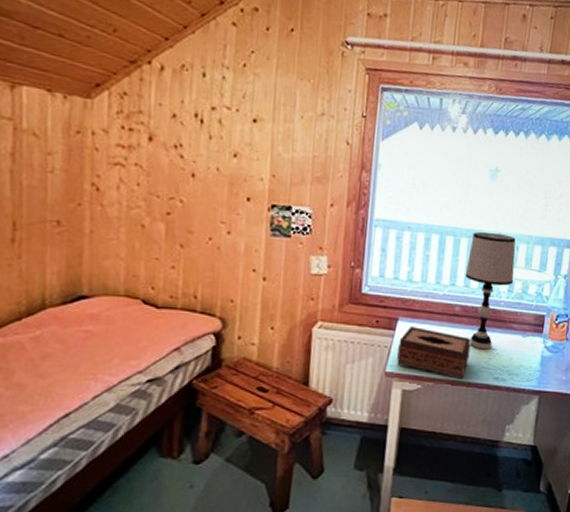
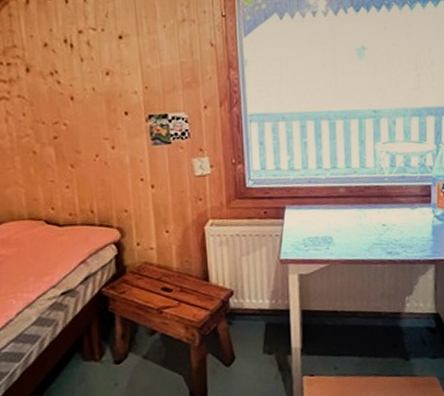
tissue box: present [397,327,471,379] -> none [289,213,360,258]
table lamp: present [465,232,516,350] -> none [345,110,395,227]

